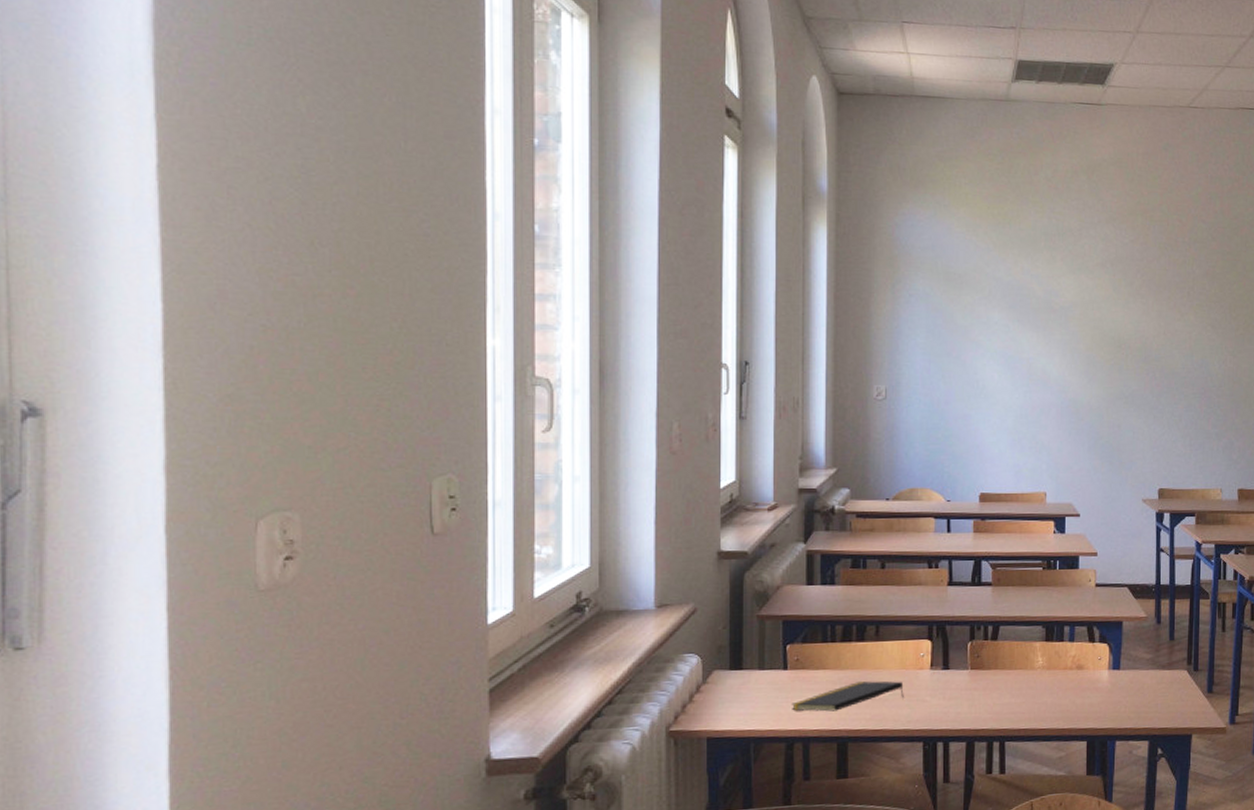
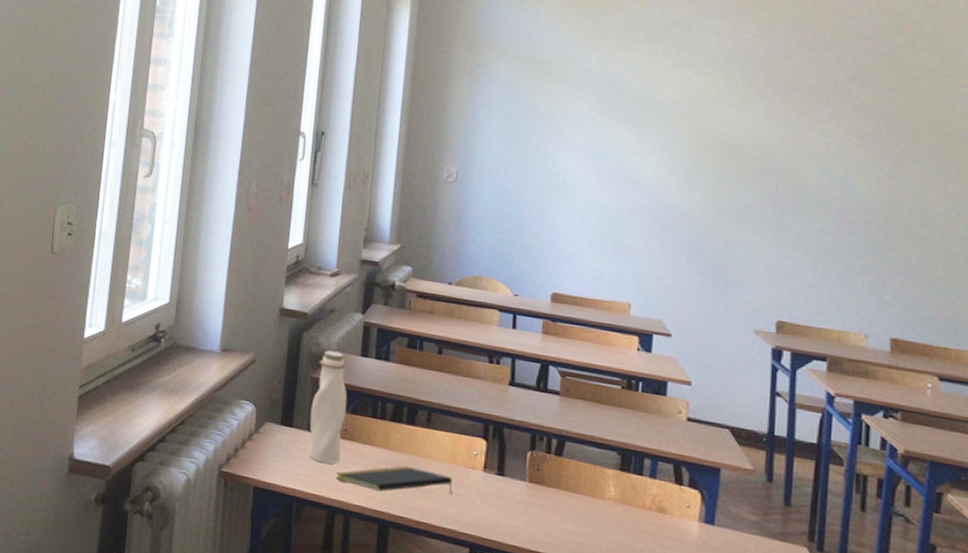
water bottle: none [760,585,797,698] -> present [309,350,348,464]

